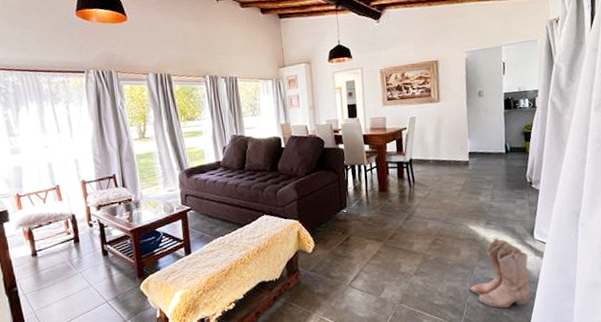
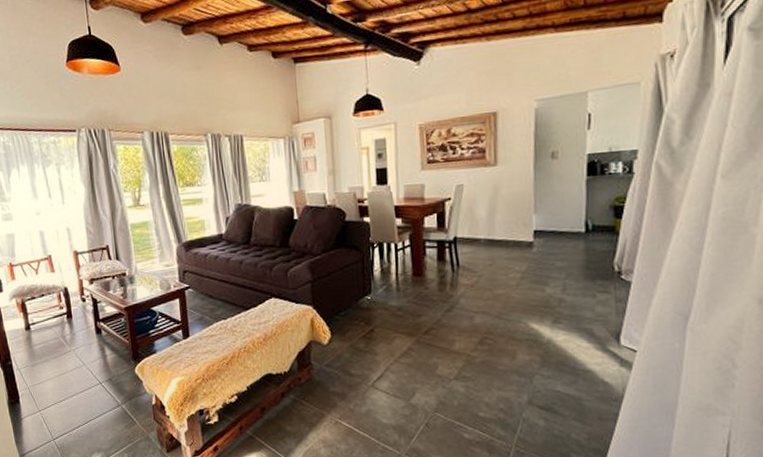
boots: present [470,237,530,309] -> none [527,340,610,430]

